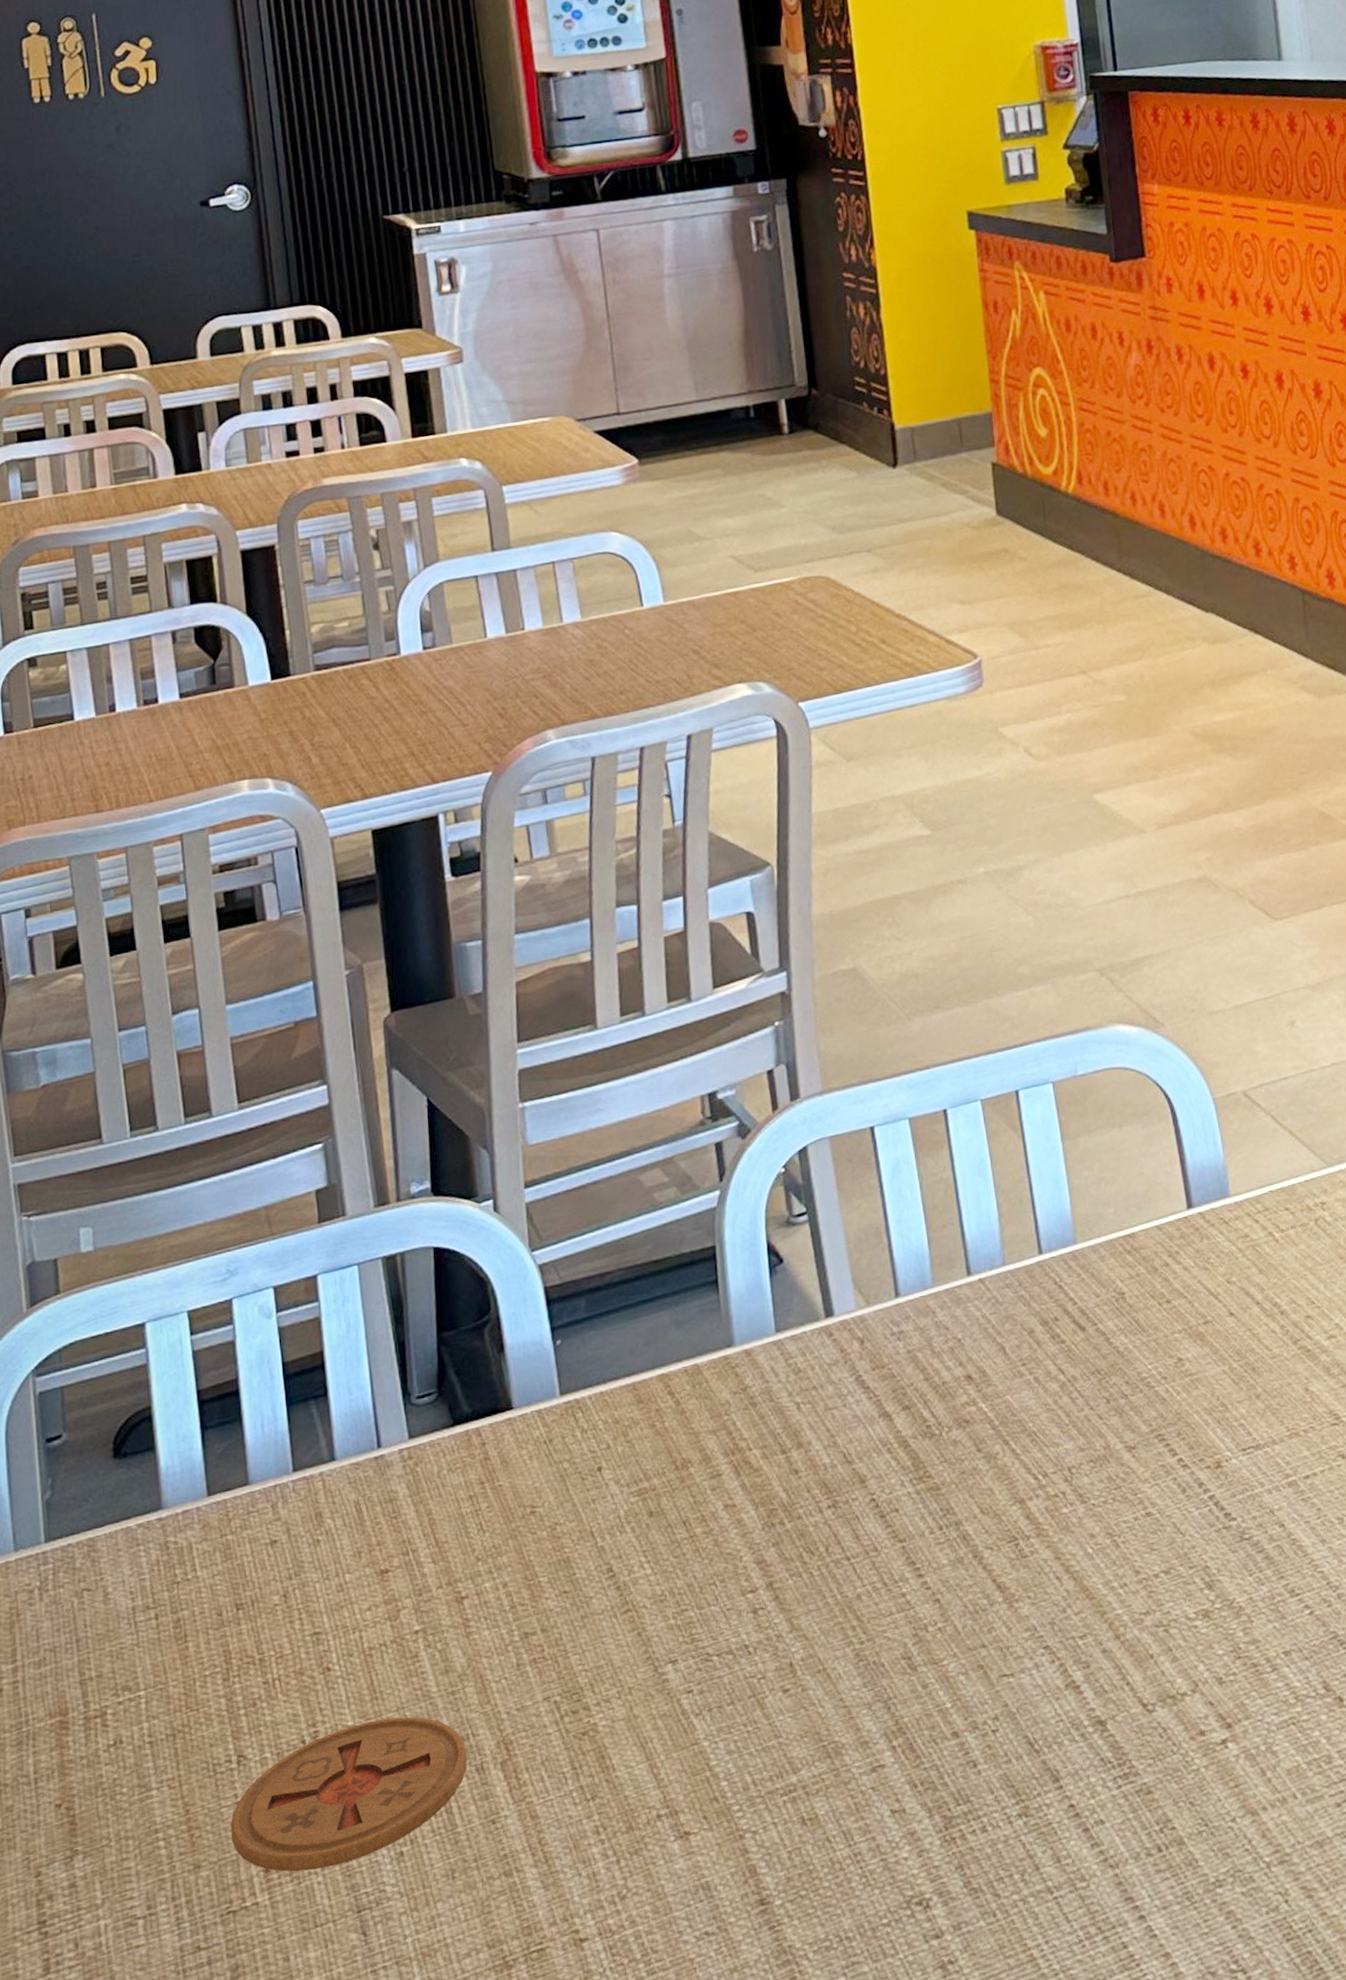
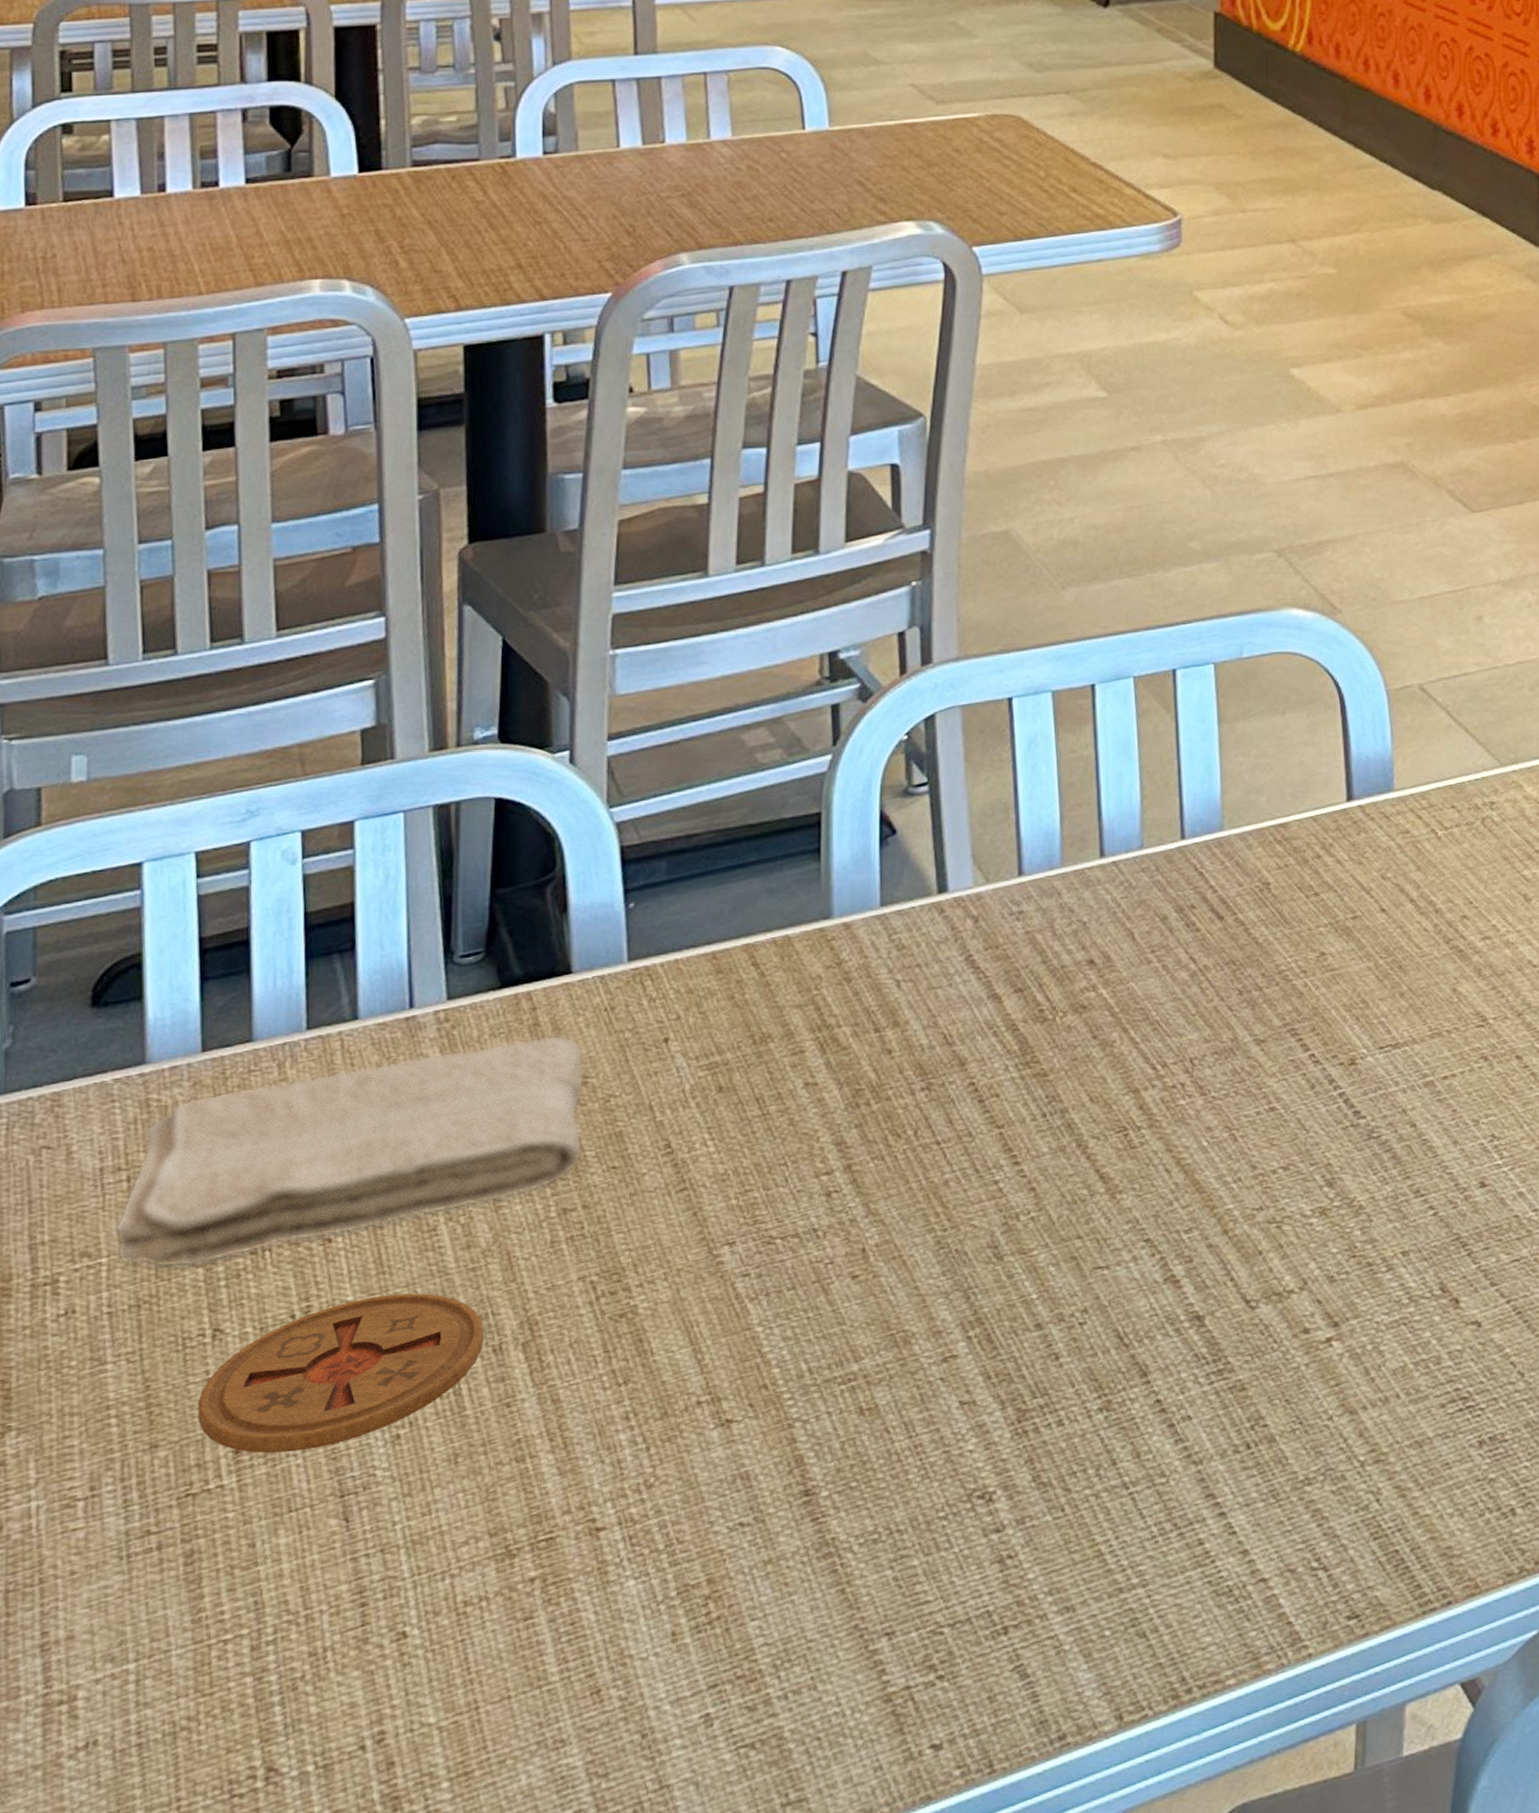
washcloth: none [149,1468,537,1700] -> present [115,1035,586,1268]

